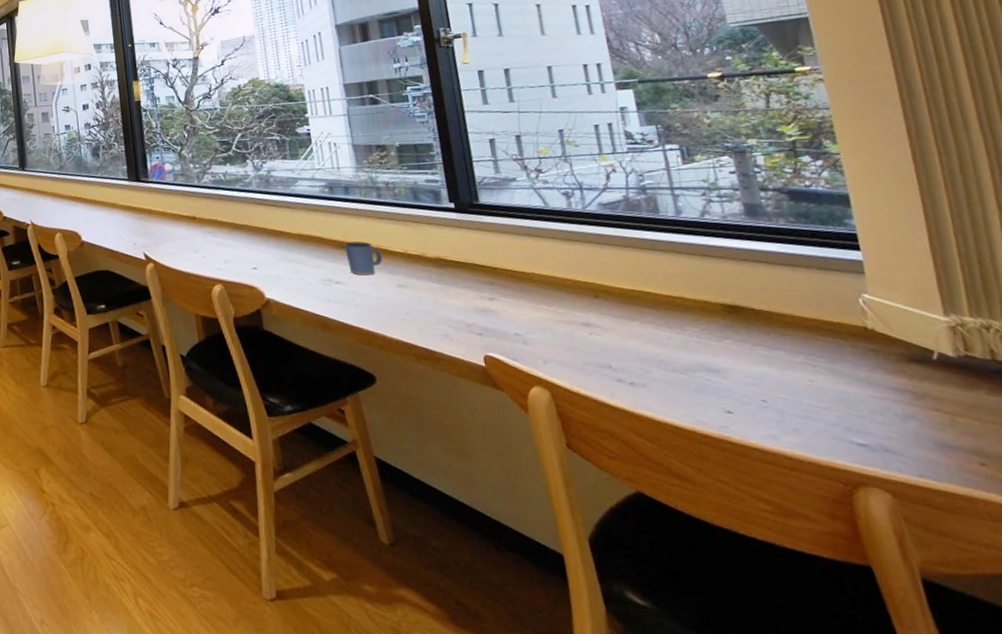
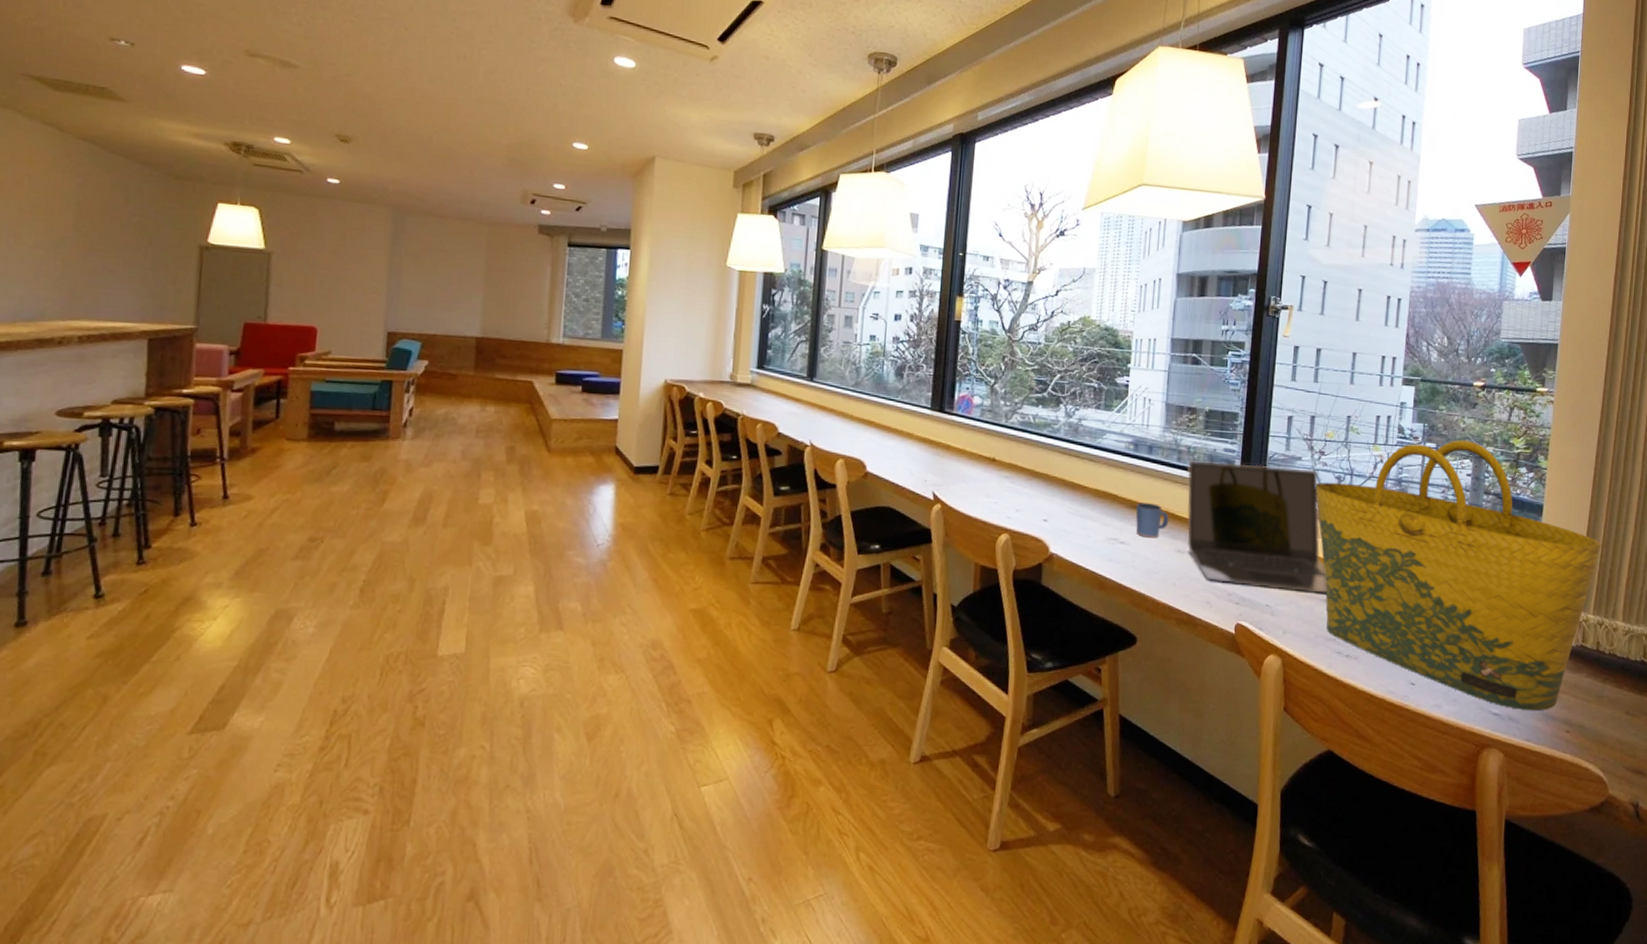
laptop: none [390,190,585,317] -> present [1186,460,1327,593]
tote bag: none [540,135,955,440] -> present [1315,439,1602,711]

